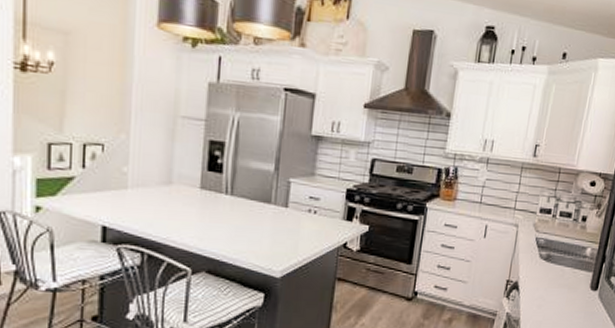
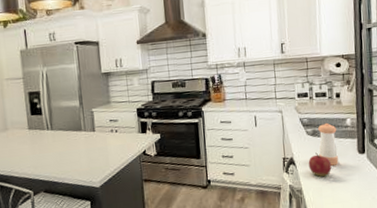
apple: none [533,280,559,310] -> present [308,152,332,177]
pepper shaker: none [547,248,574,299] -> present [318,122,339,166]

